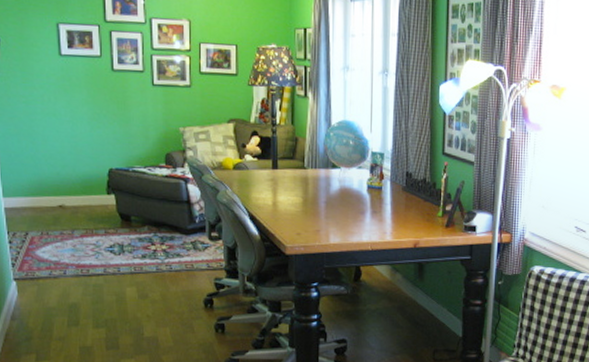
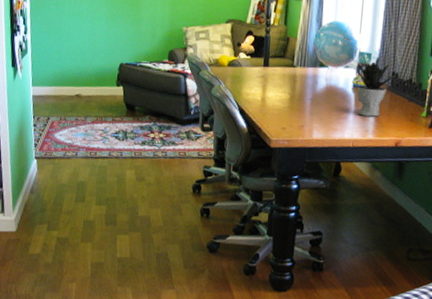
potted plant: none [369,154,412,218] -> present [356,54,399,117]

